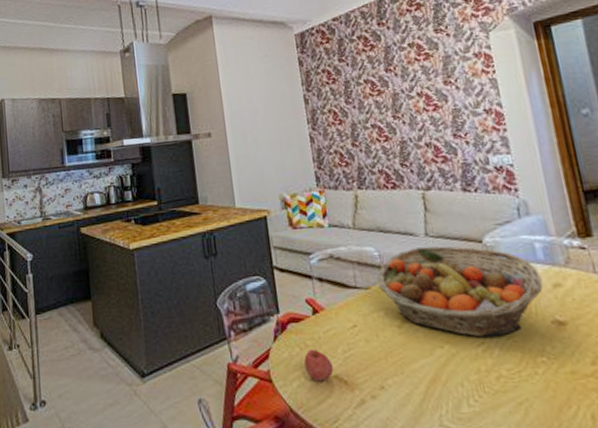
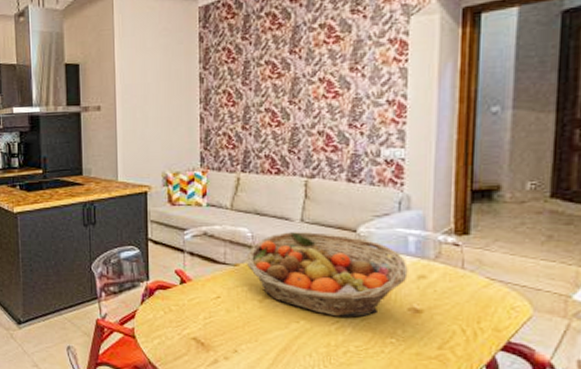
apple: present [304,348,334,382] -> none [167,313,193,342]

